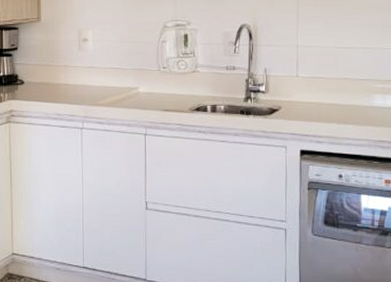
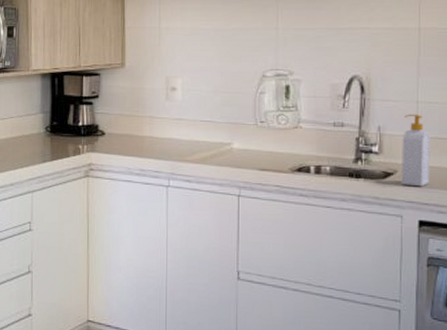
soap bottle: none [284,56,309,121] -> present [401,113,430,187]

